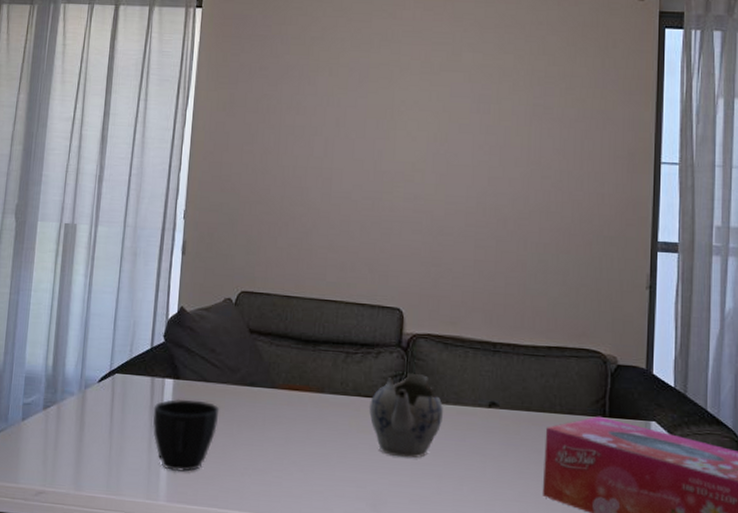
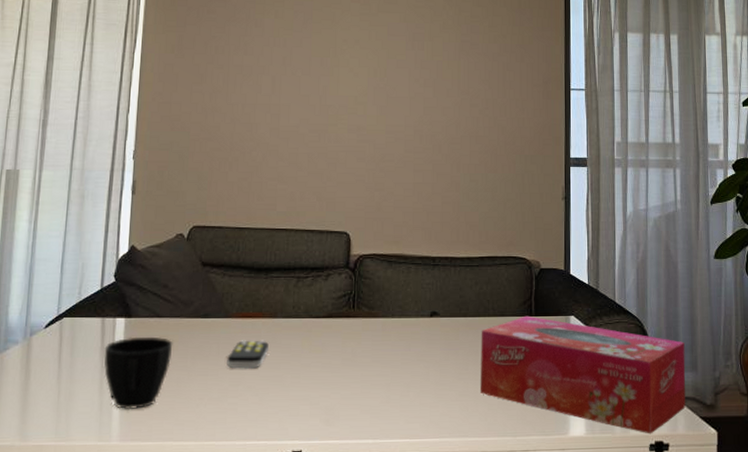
remote control: none [272,413,315,444] -> present [227,340,269,369]
teapot: present [369,372,443,458] -> none [321,291,389,372]

